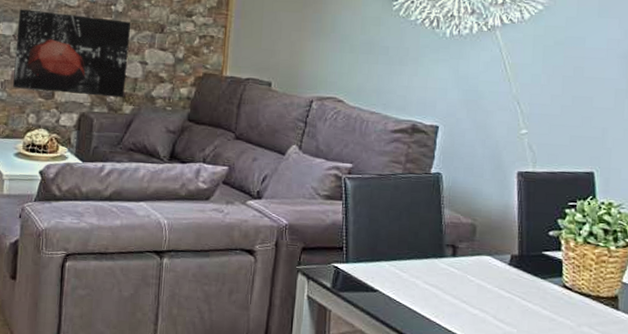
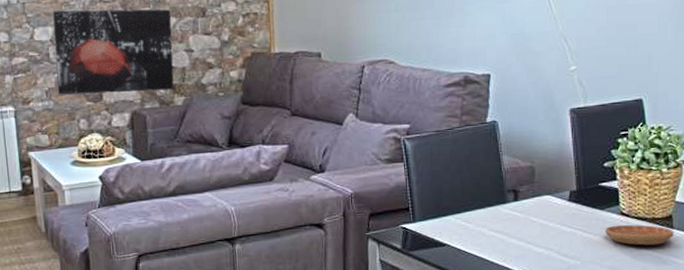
saucer: none [546,297,619,325] -> present [606,224,674,246]

